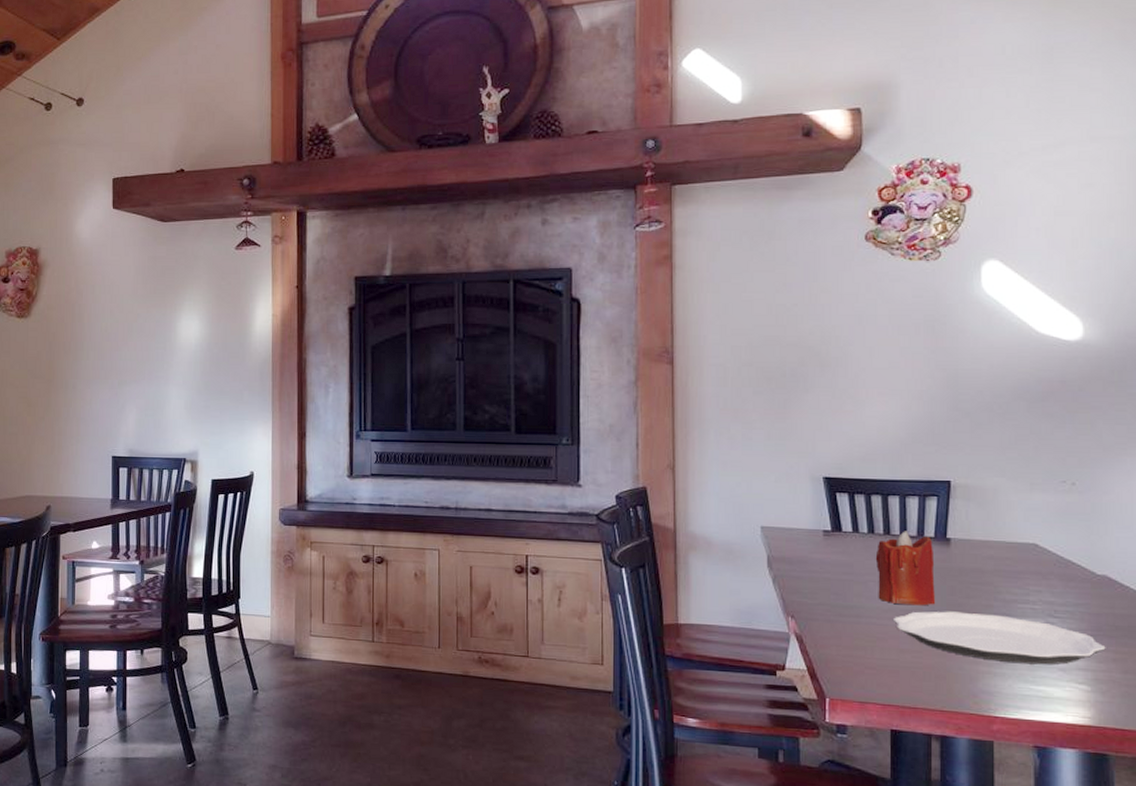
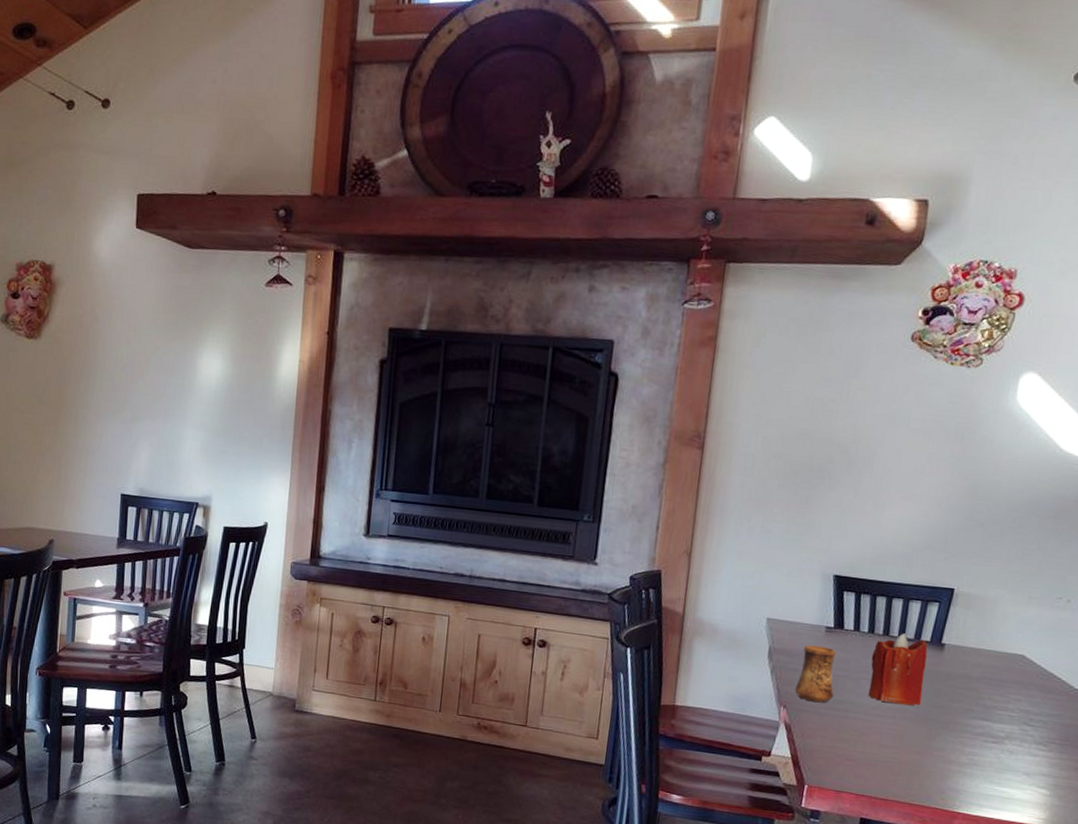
cup: none [801,550,842,610] -> present [795,645,836,703]
plate: present [892,611,1106,665] -> none [878,711,1070,770]

